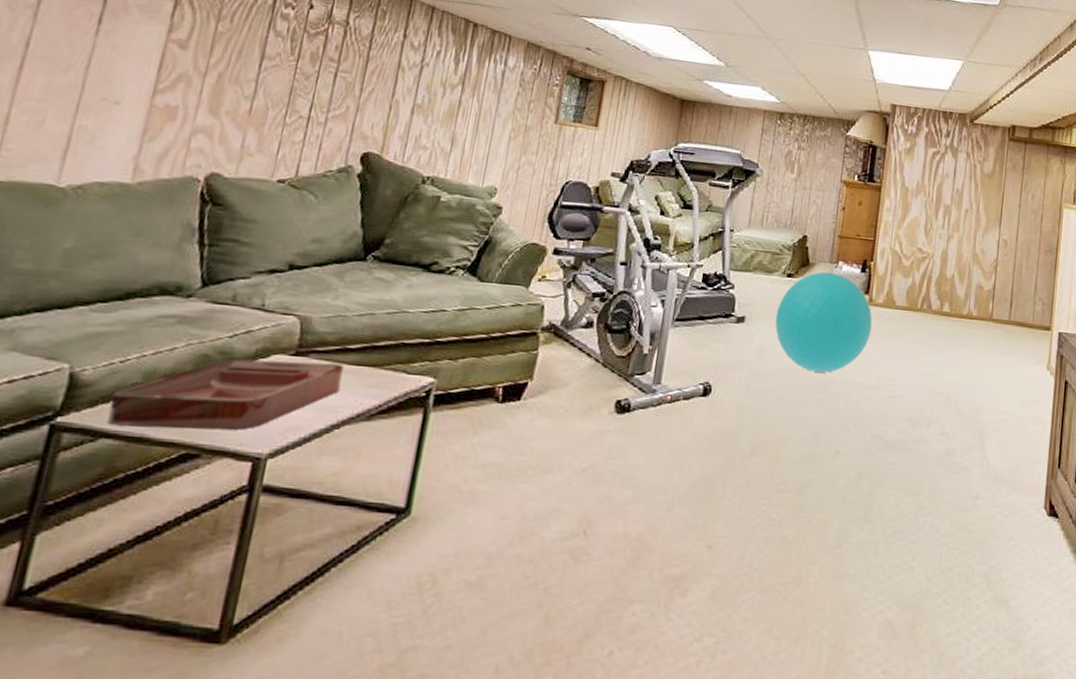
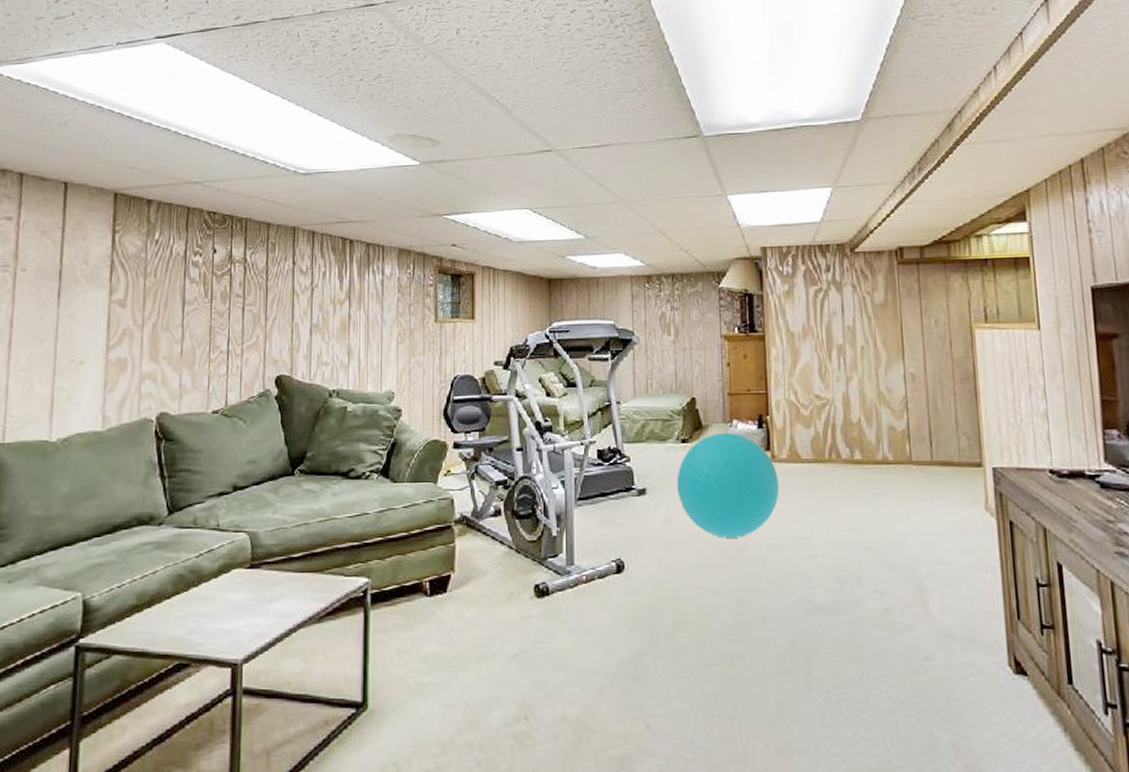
decorative tray: present [107,359,344,430] -> none [116,573,291,643]

